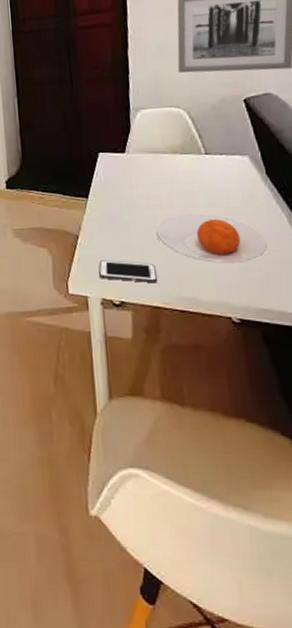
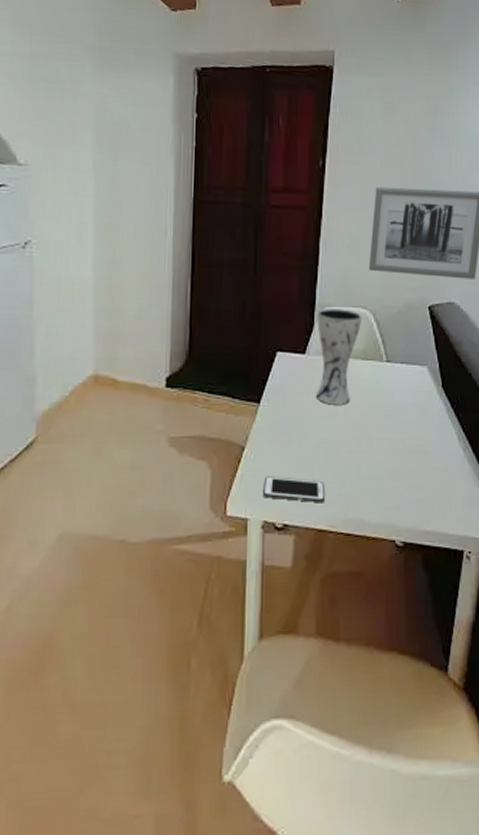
vase: none [132,109,177,197] -> present [316,308,362,405]
plate: present [156,213,267,264] -> none [329,426,436,482]

